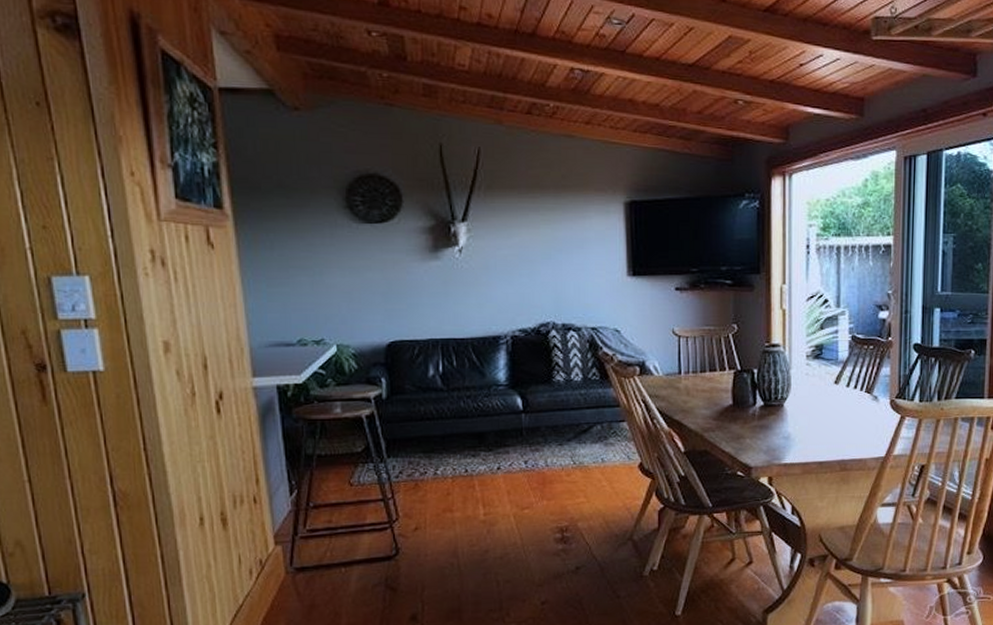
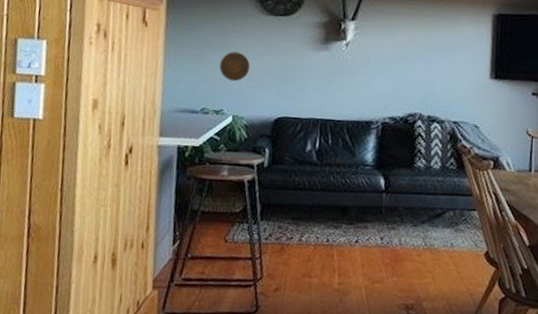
decorative plate: none [311,270,349,305] -> present [219,51,250,82]

